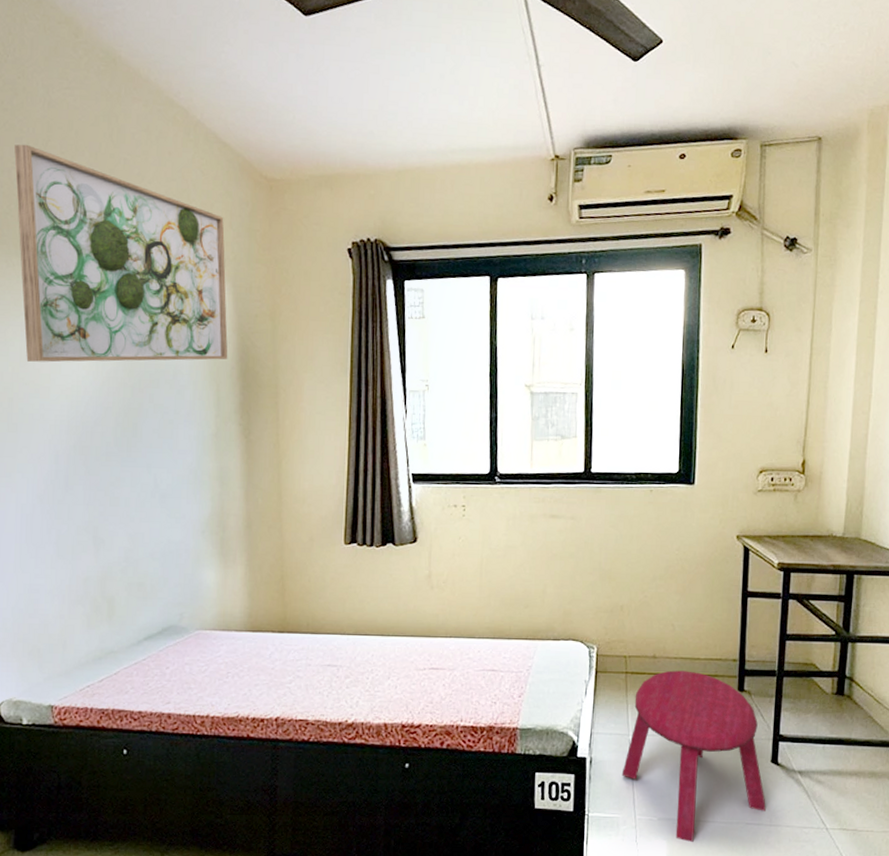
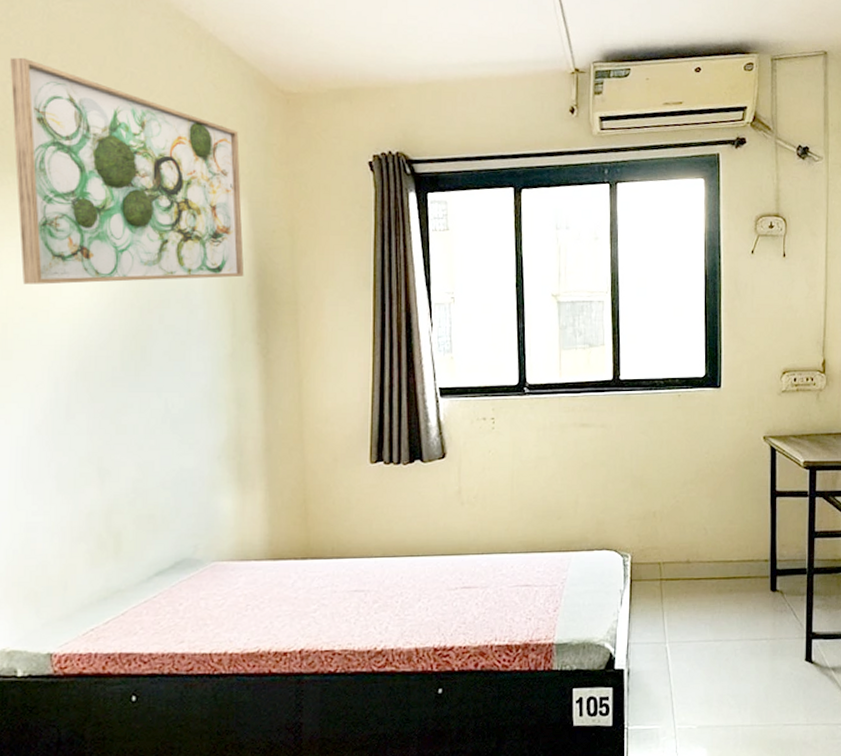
stool: present [621,670,766,843] -> none [659,574,802,749]

